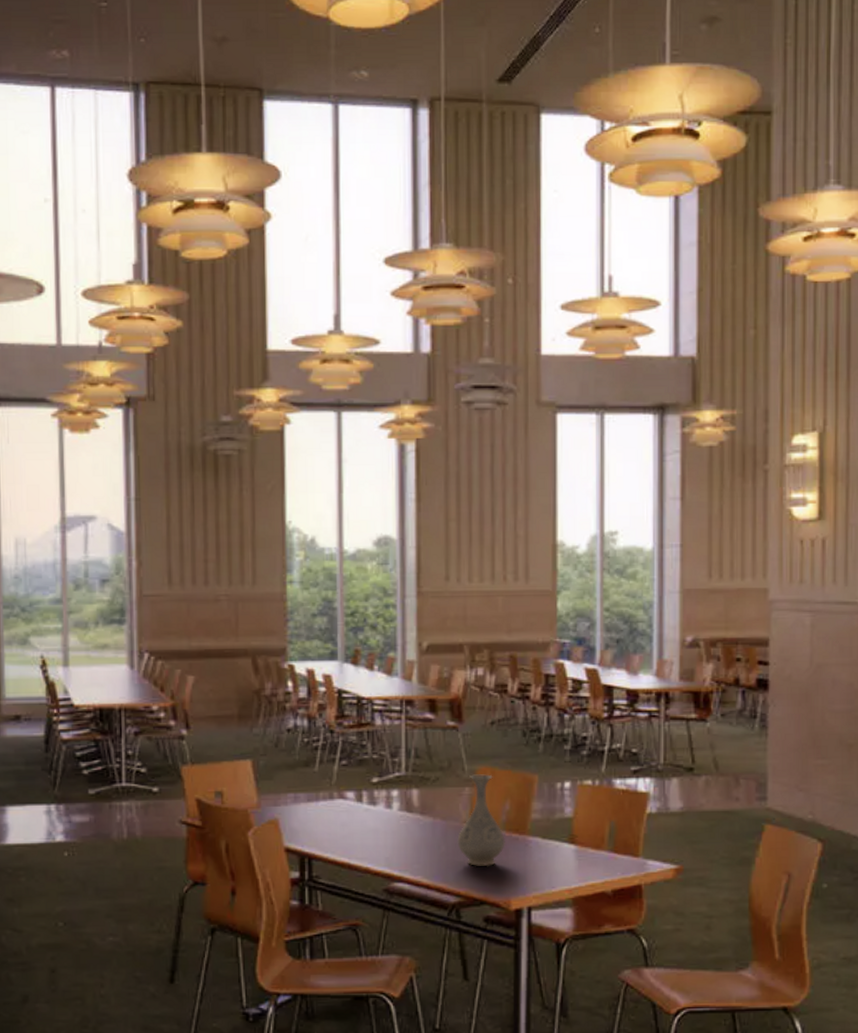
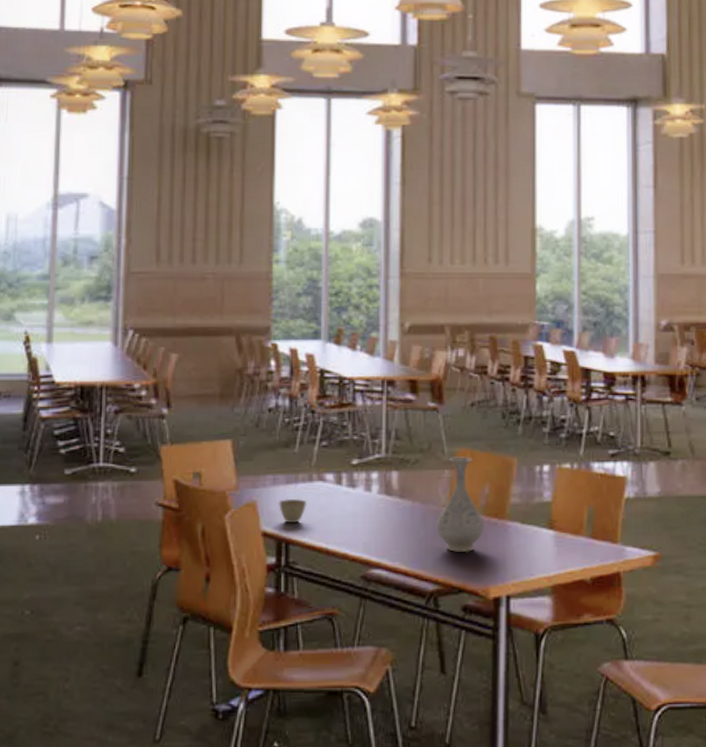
cup: none [299,815,329,839] -> present [278,498,307,522]

